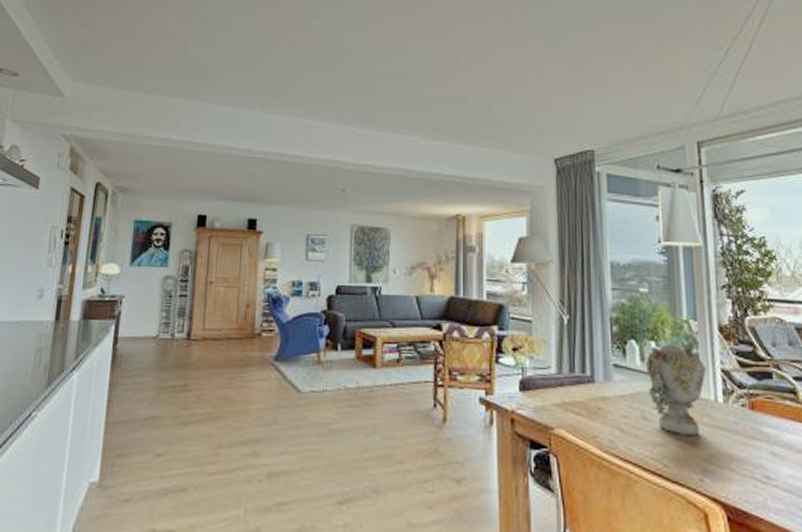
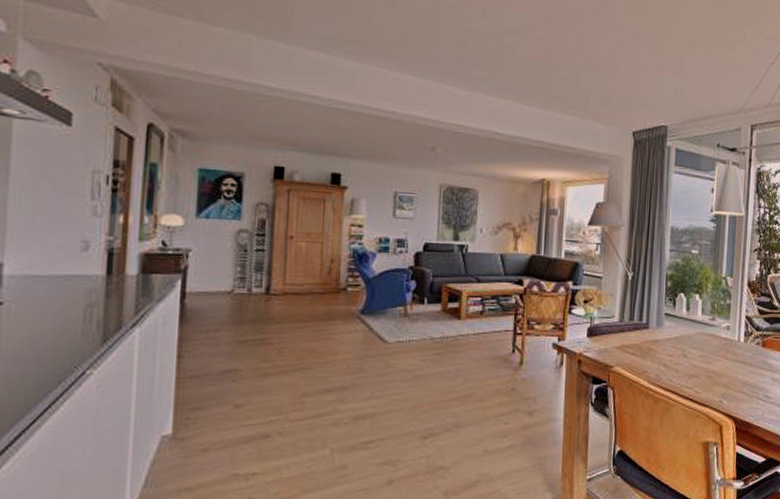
vase: present [646,341,706,435] -> none [689,294,734,368]

